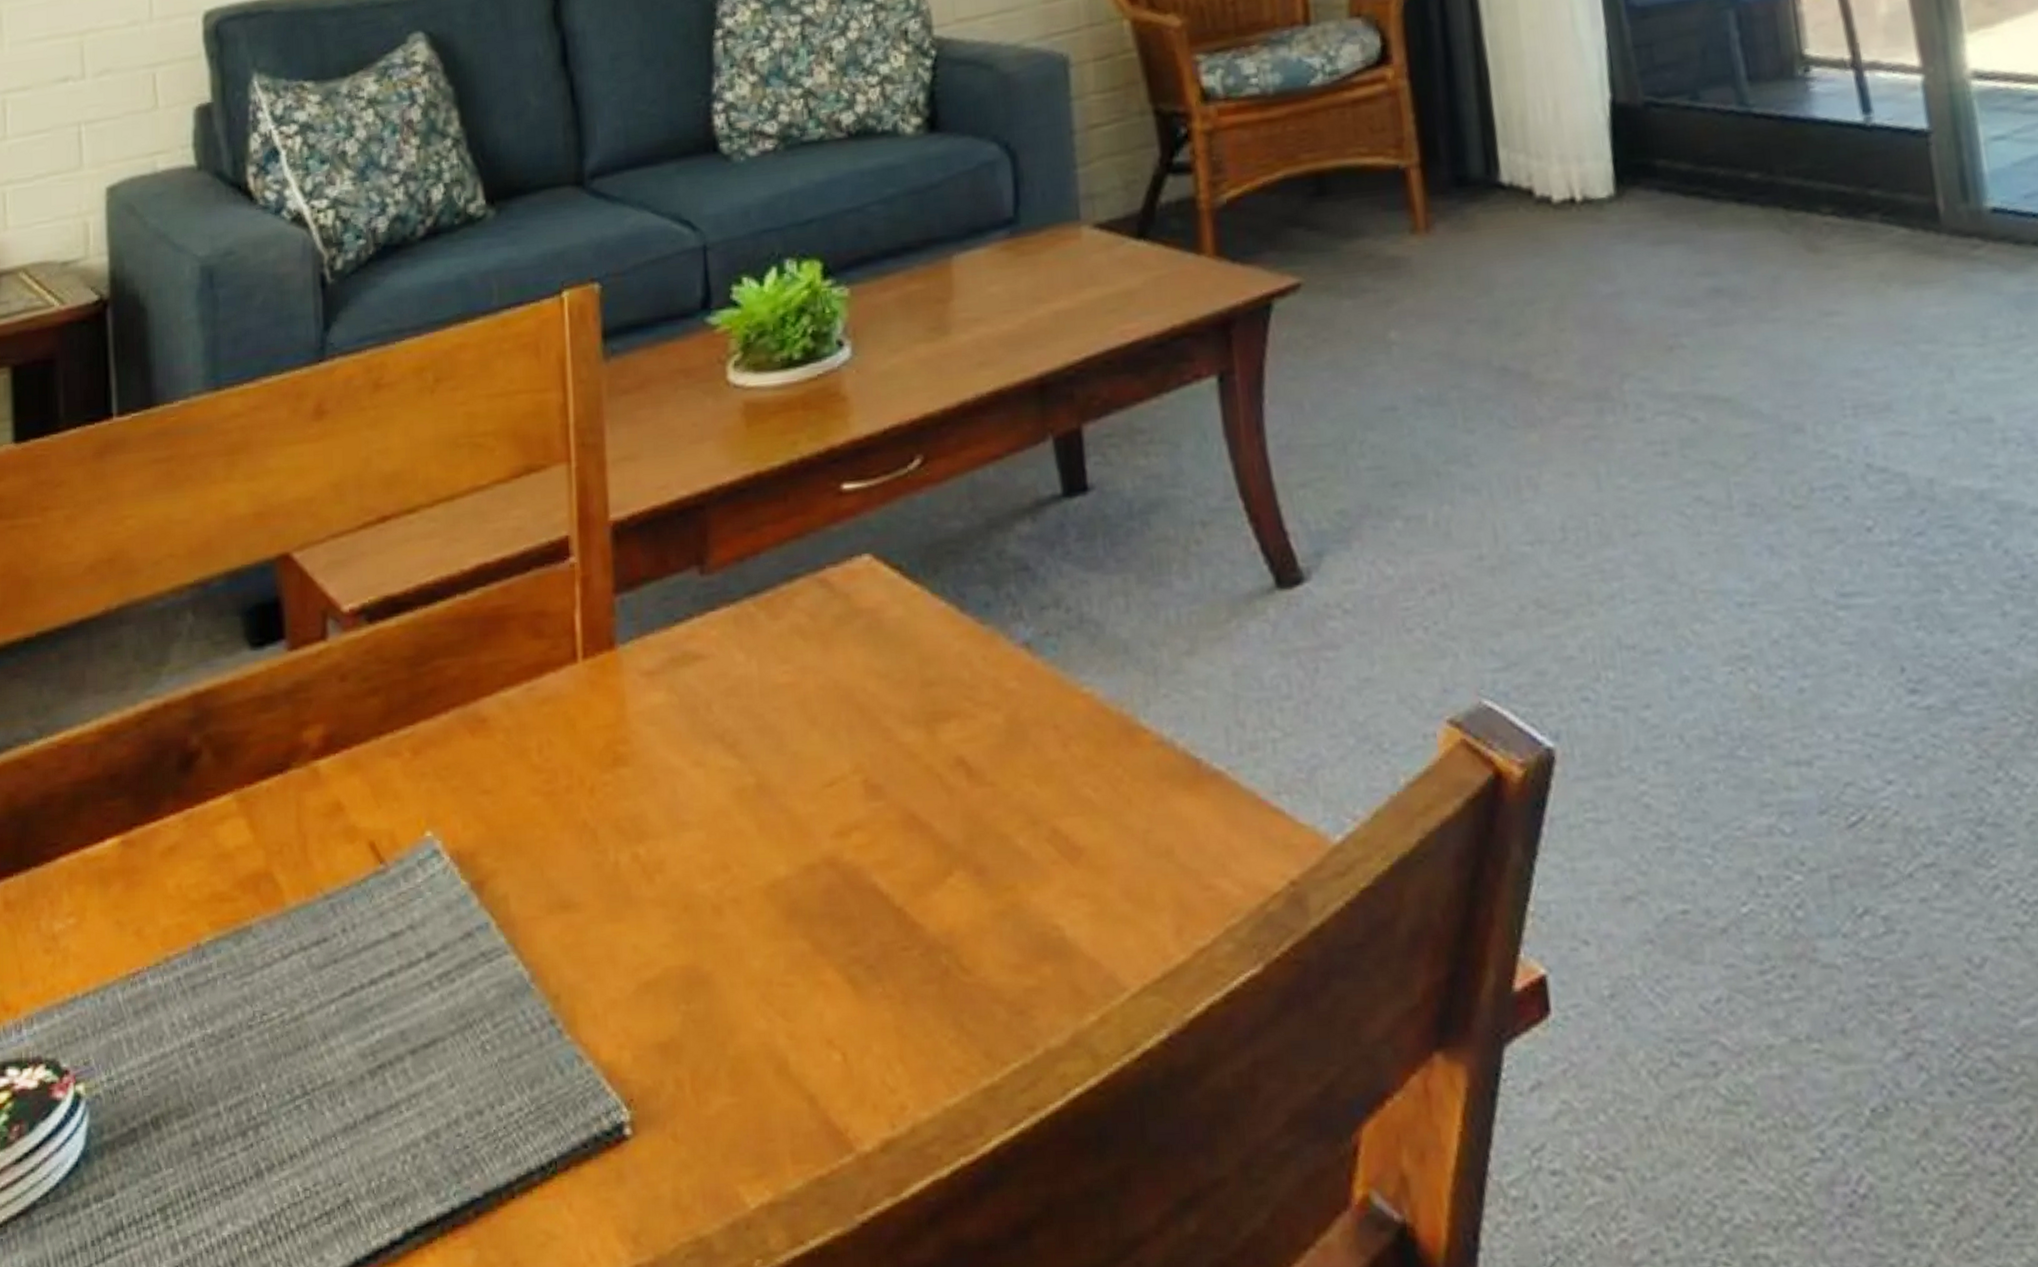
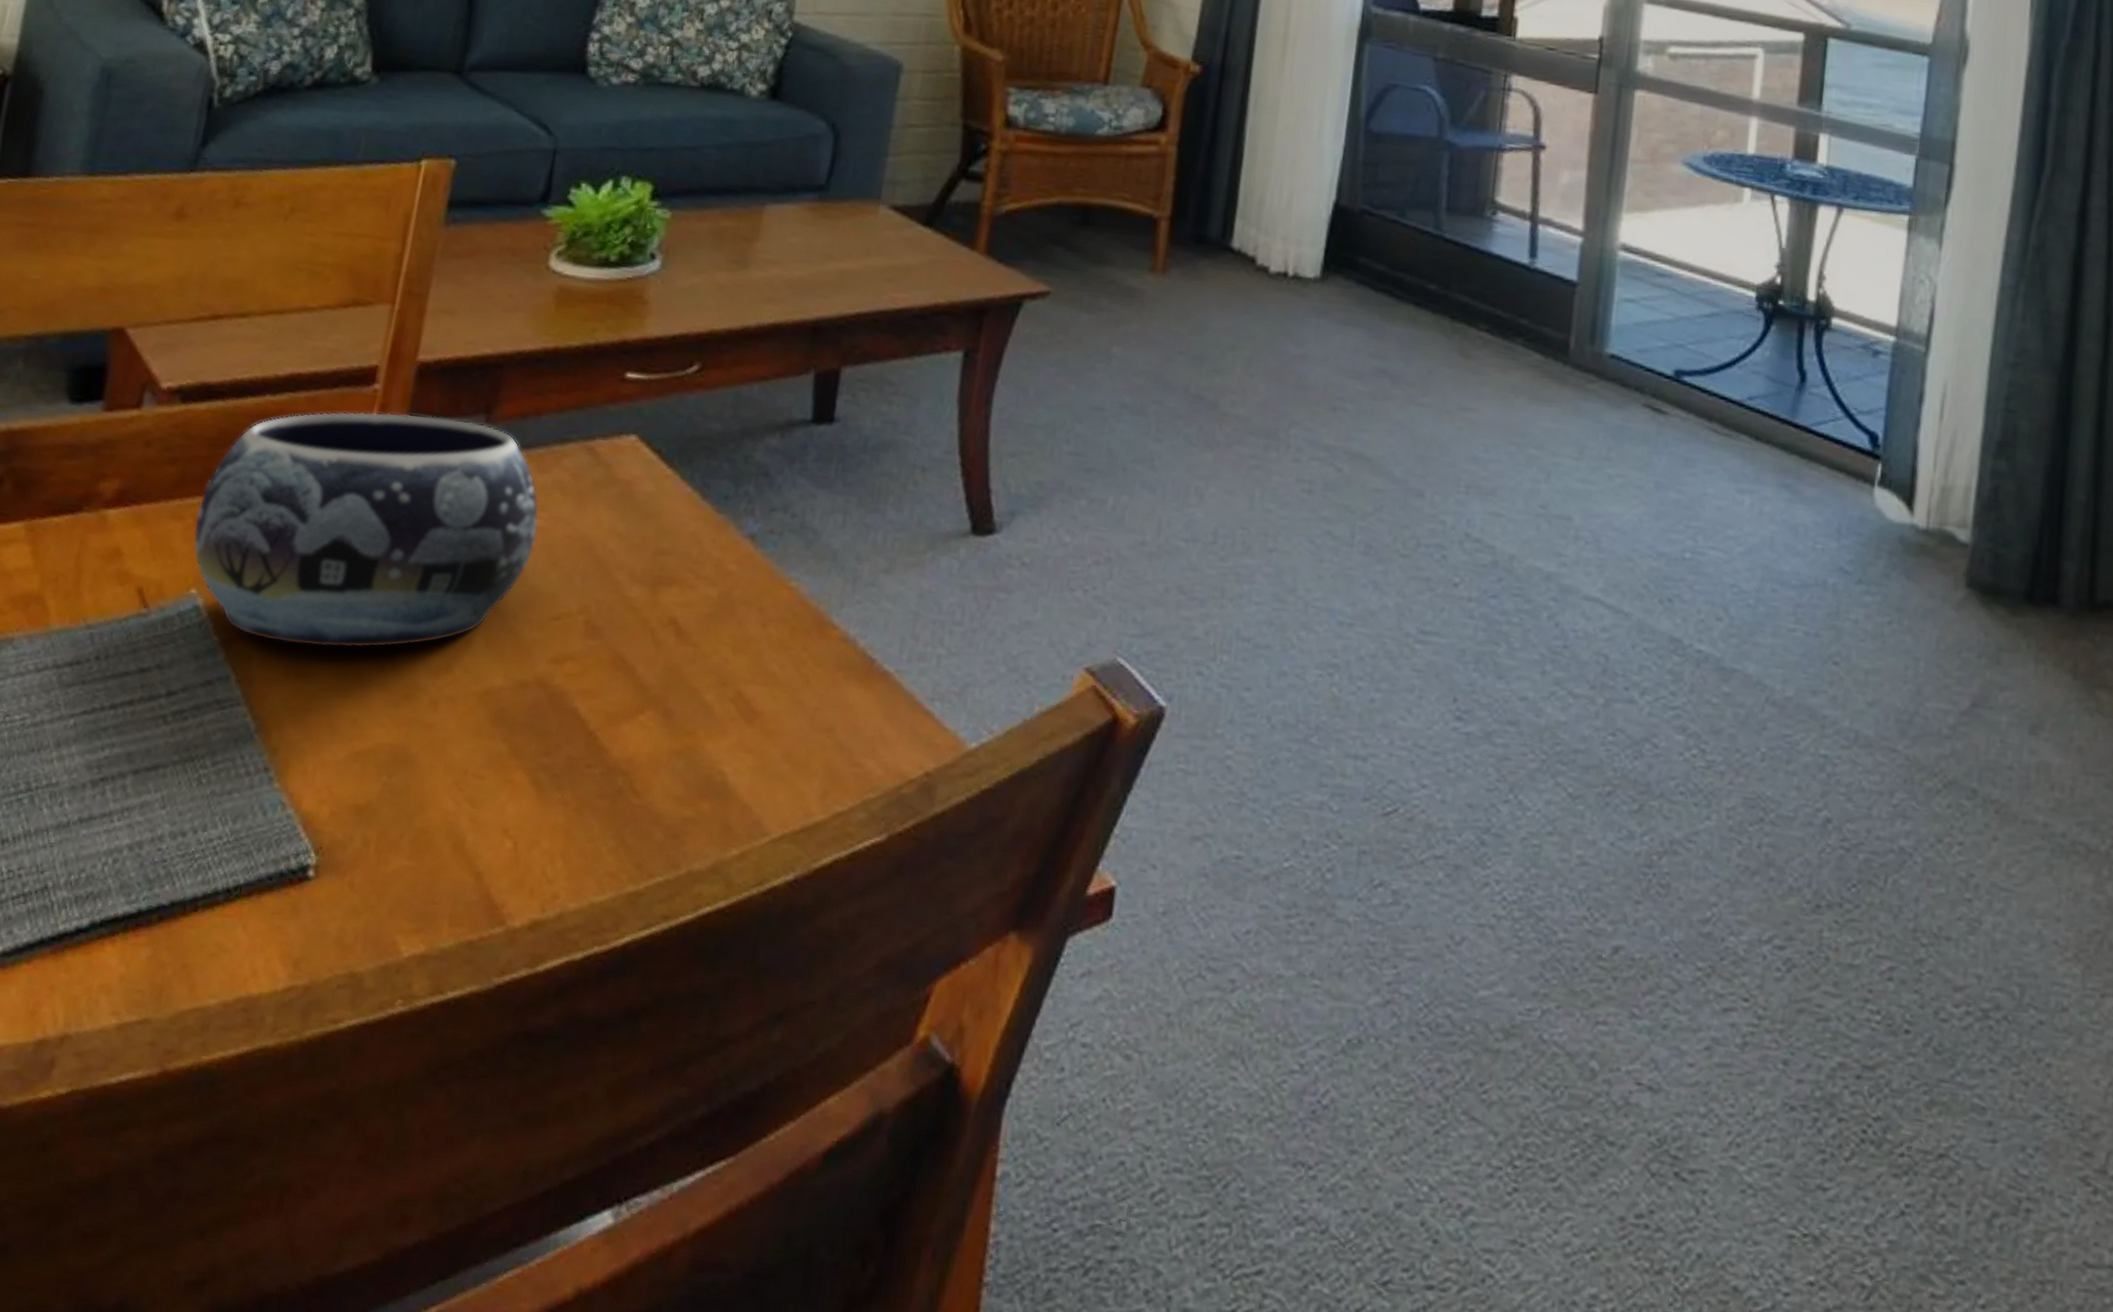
decorative bowl: none [412,577,787,875] -> present [193,411,539,649]

